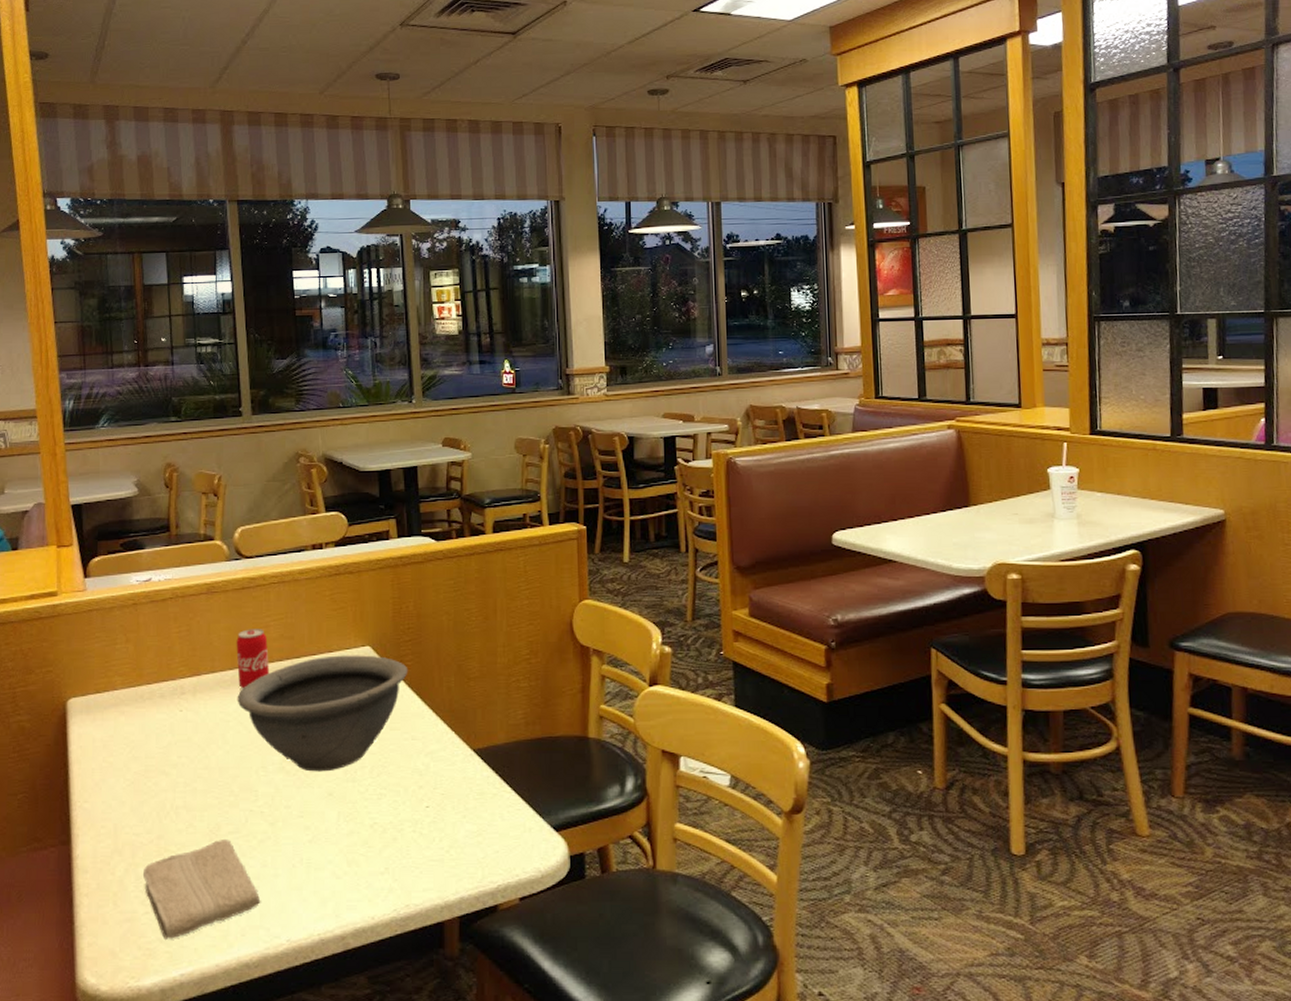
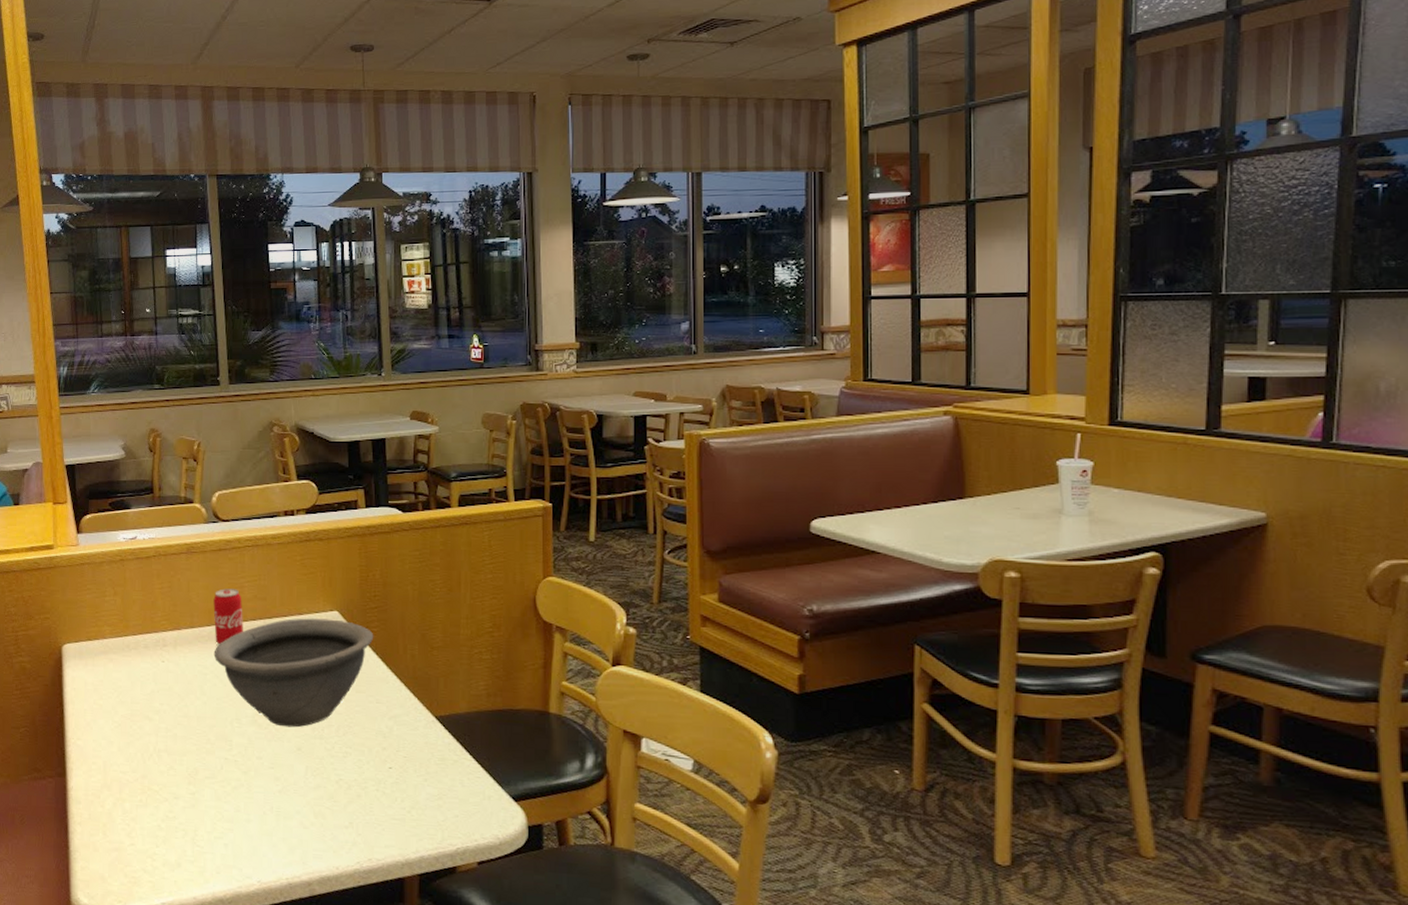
washcloth: present [143,838,261,939] -> none [129,782,234,870]

